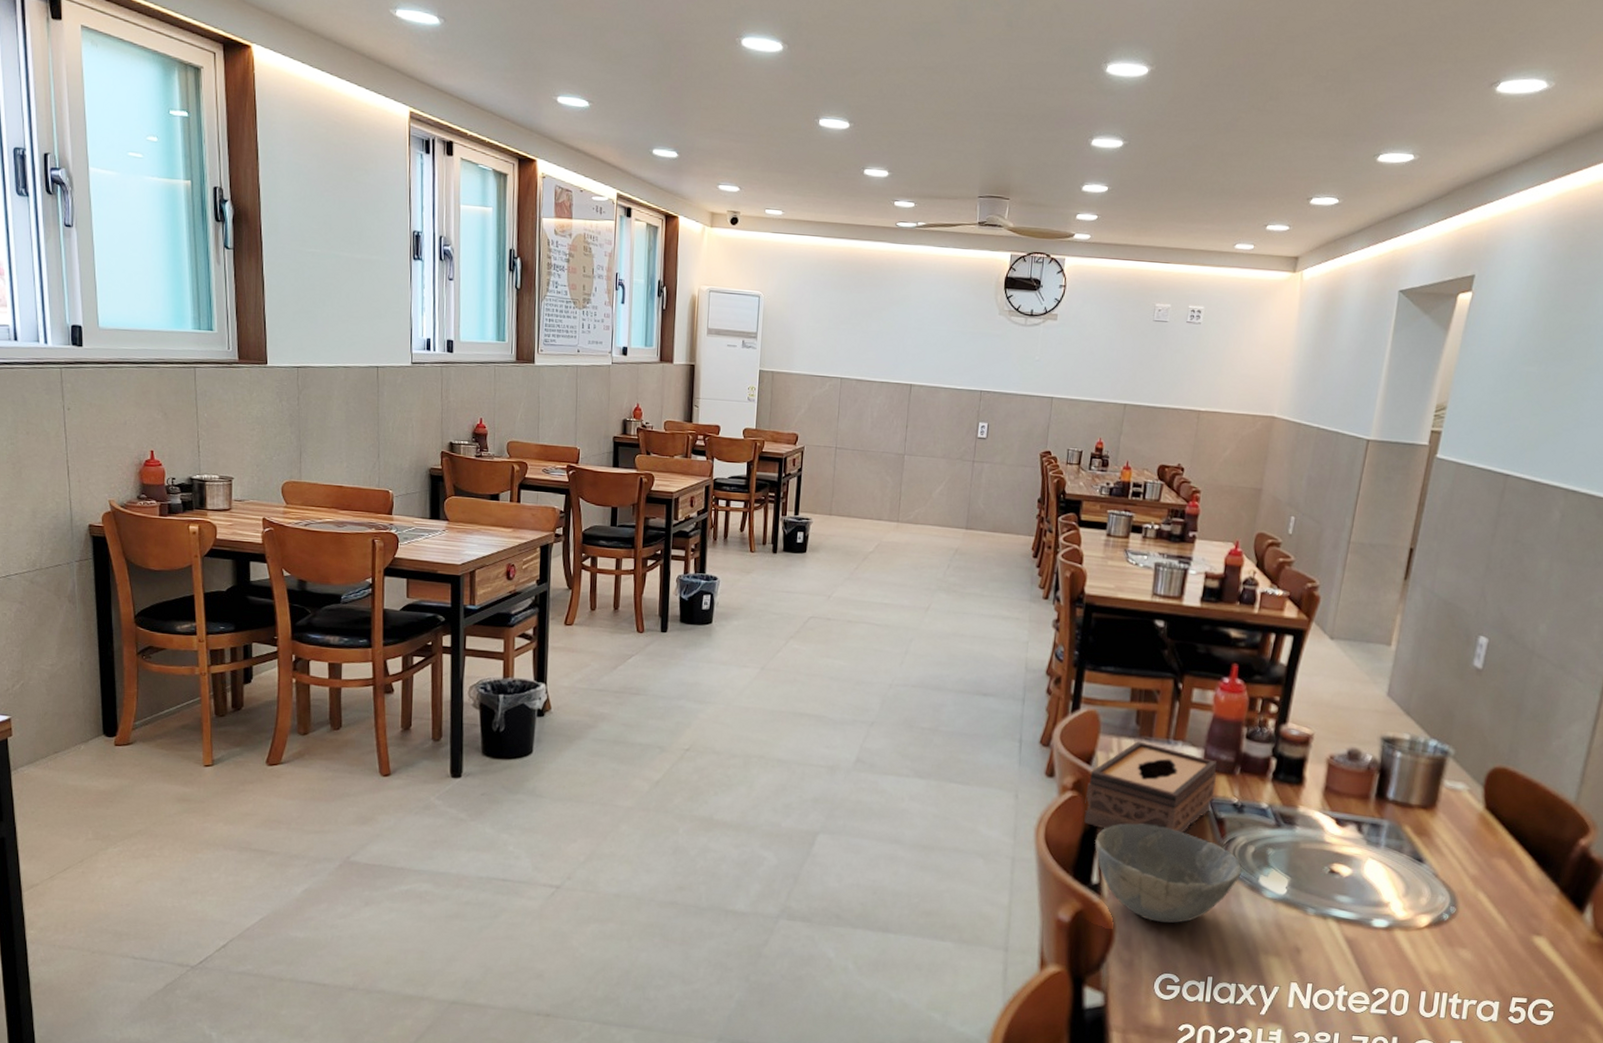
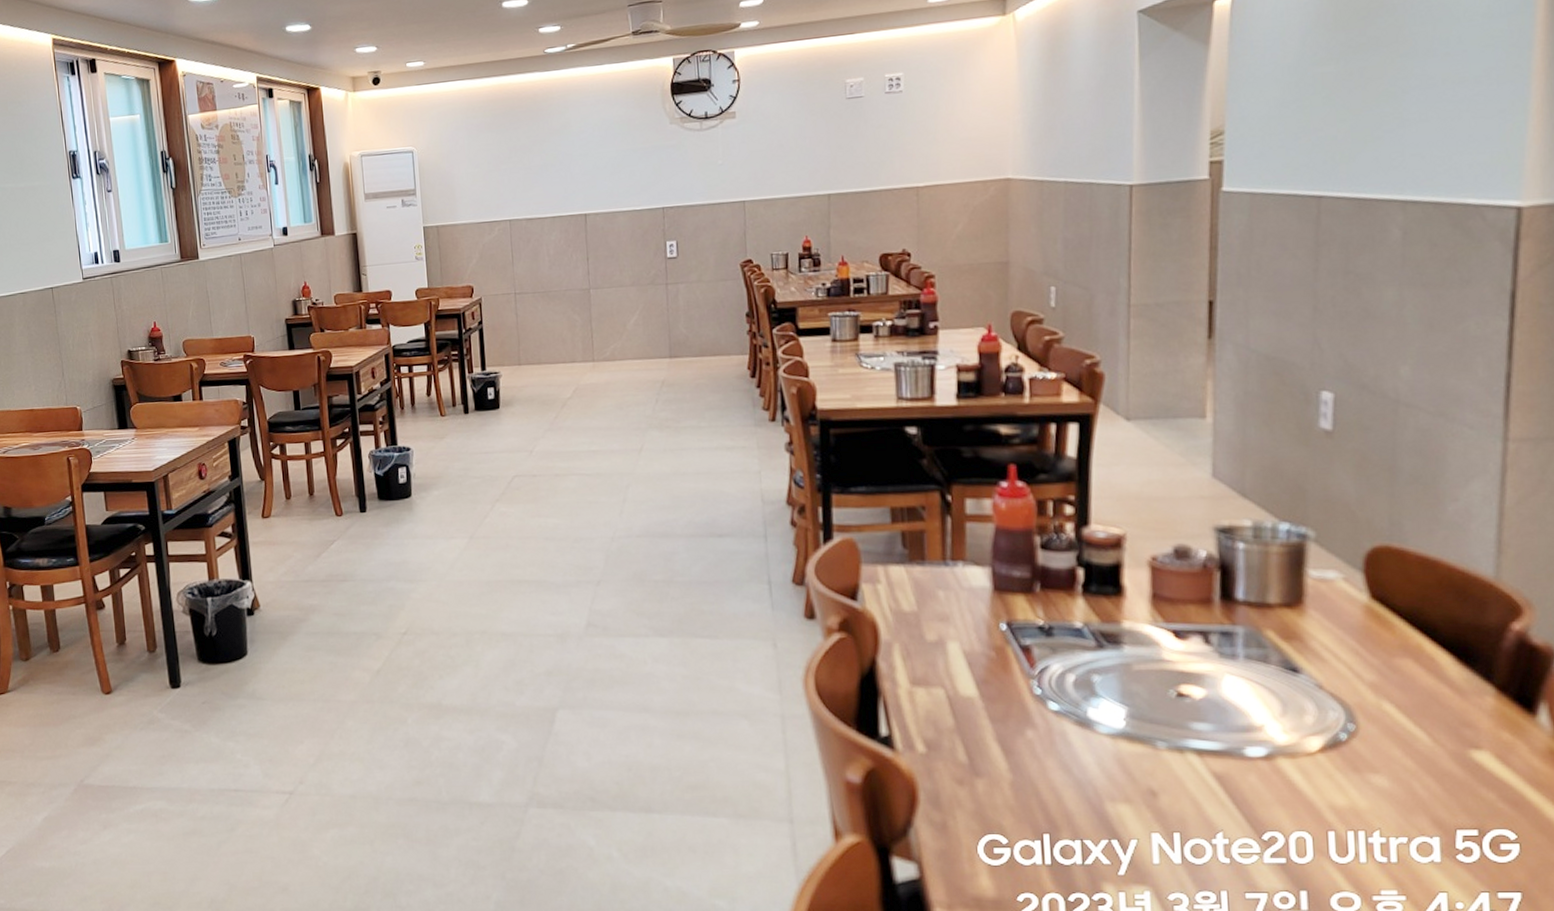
tissue box: present [1084,741,1218,834] -> none [856,567,1013,672]
bowl: present [1095,823,1242,923] -> none [876,661,1064,774]

